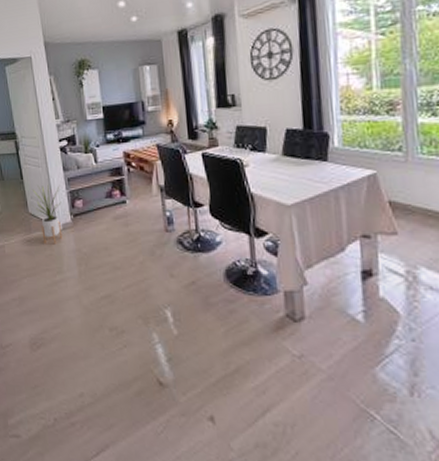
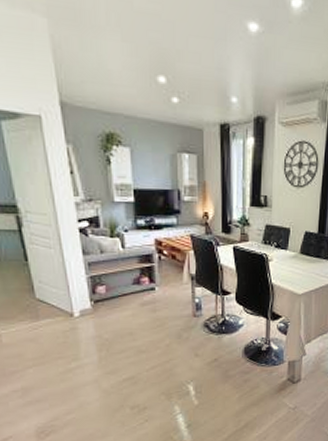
house plant: present [32,185,63,245] -> none [41,269,80,332]

